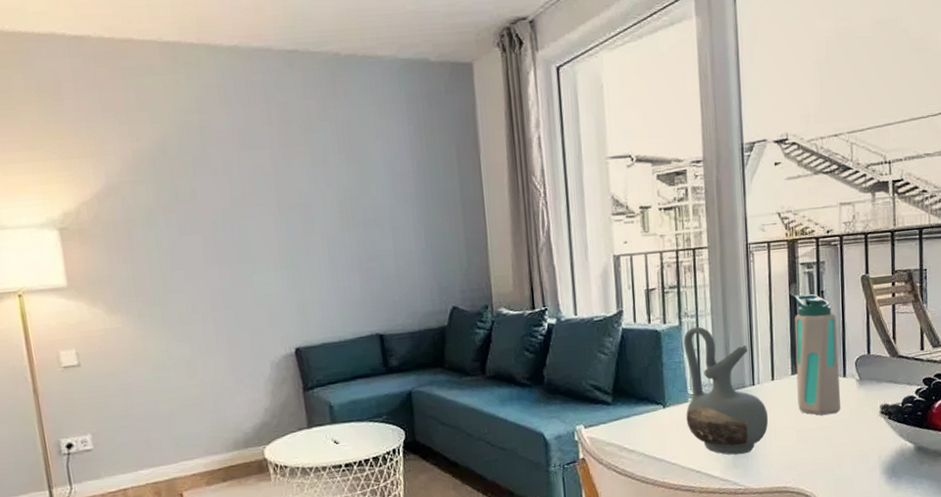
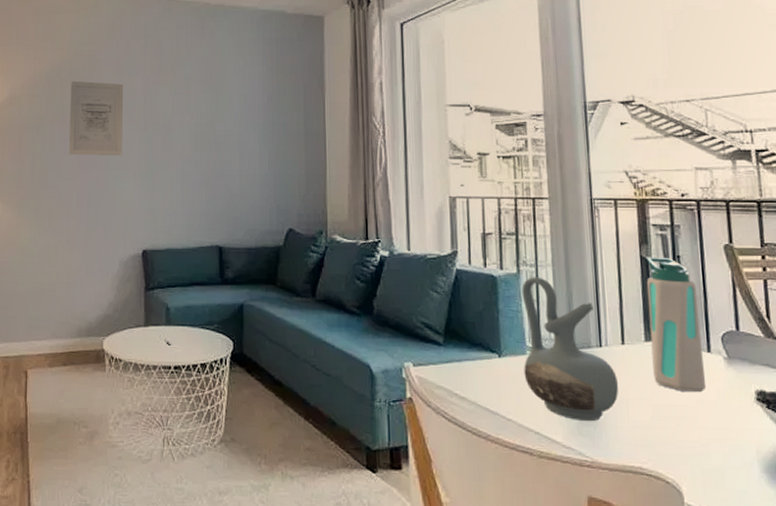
wall art: none [181,159,257,250] -> present [68,81,124,156]

